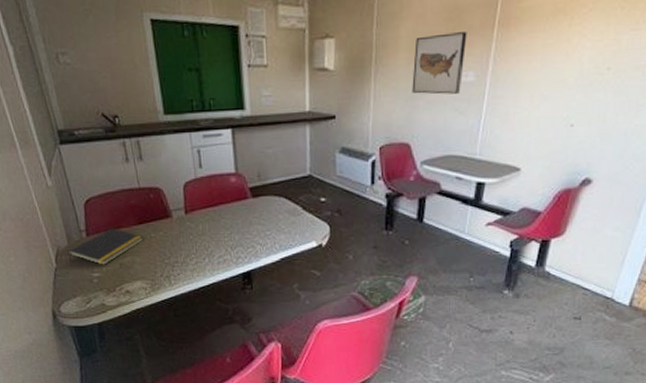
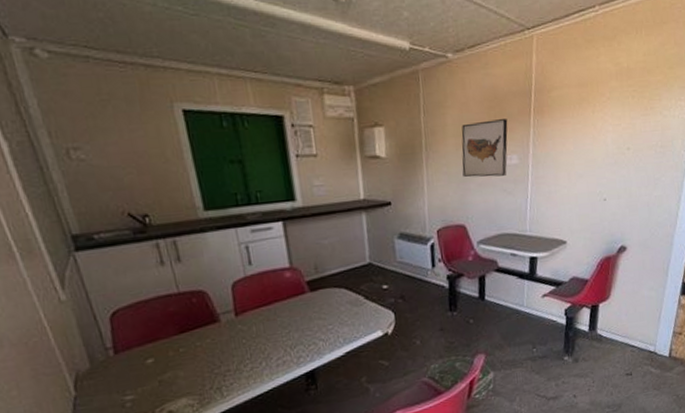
notepad: present [67,228,143,265] -> none [90,340,186,387]

